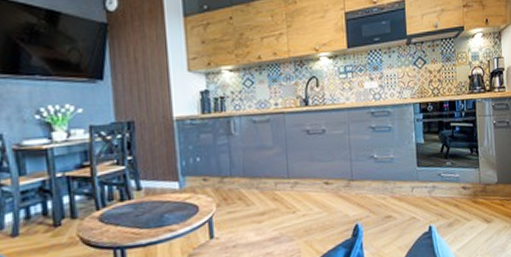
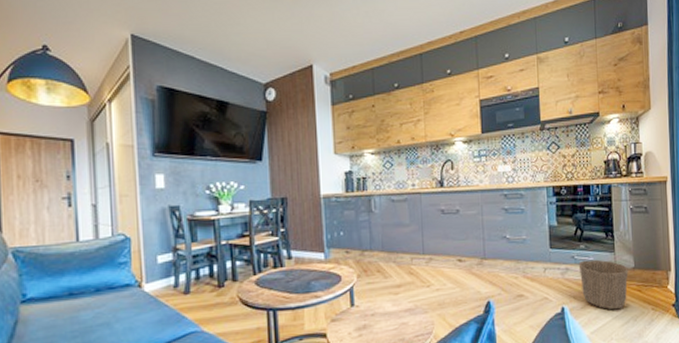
waste basket: none [445,176,492,226] -> present [578,259,628,310]

